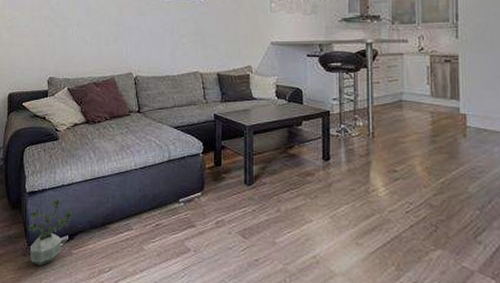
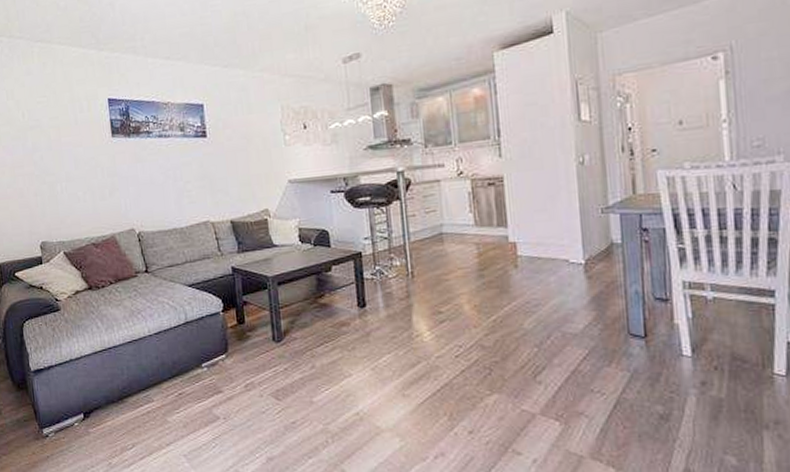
potted plant: present [27,198,73,266] -> none [37,374,85,449]

